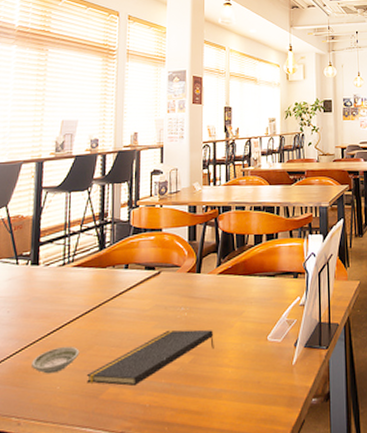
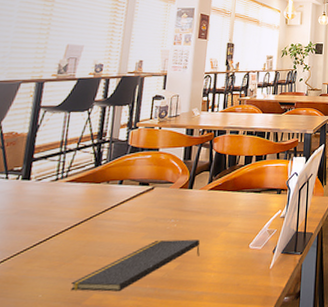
saucer: present [30,346,80,374] -> none [12,256,66,283]

